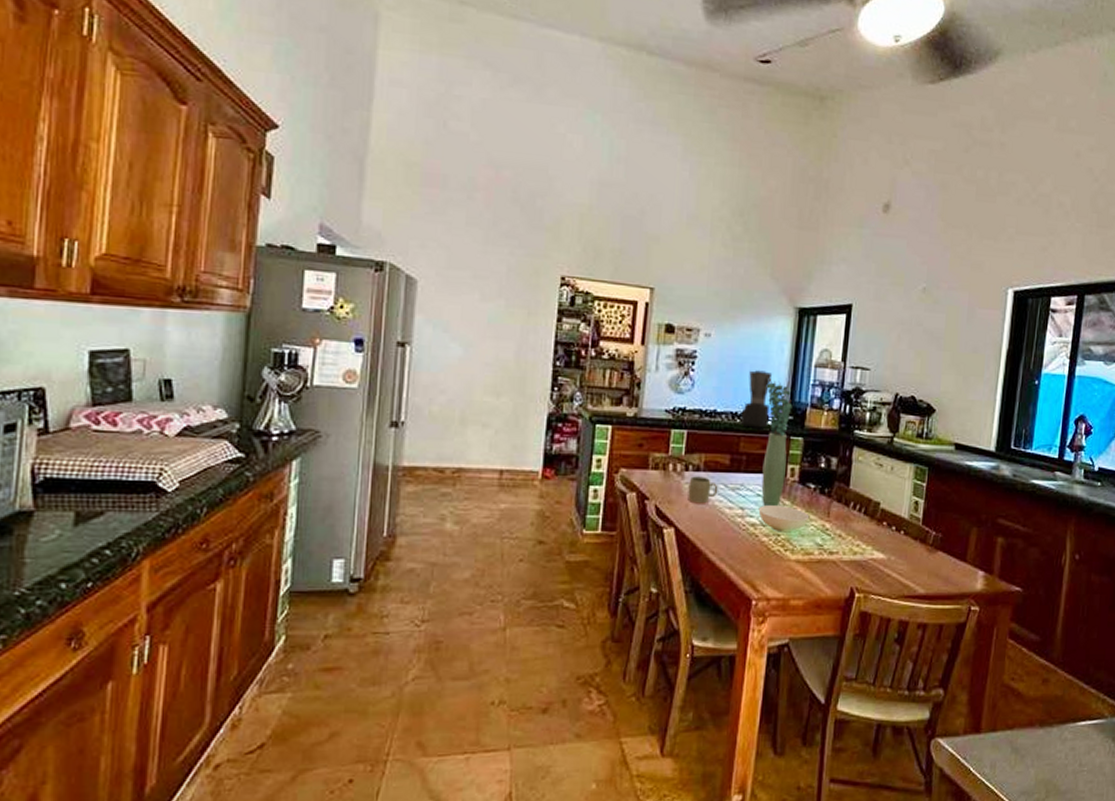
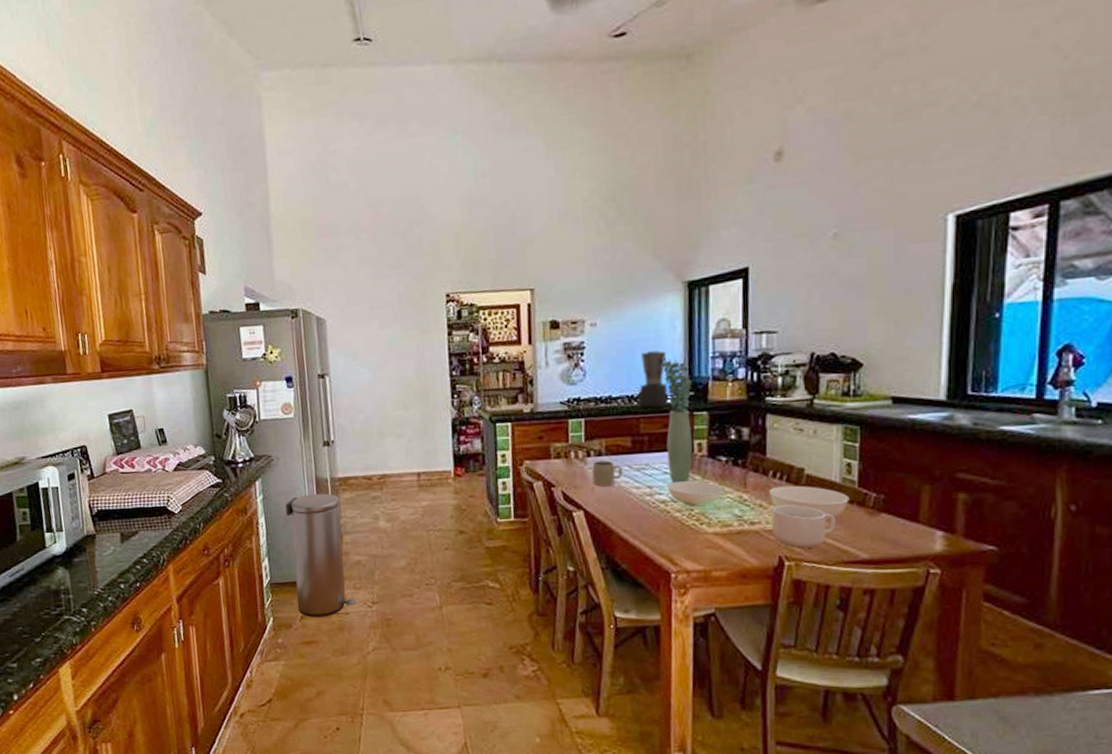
pedal bin: none [322,483,402,637] -> present [285,493,357,618]
cup: none [846,537,902,581] -> present [771,504,837,549]
bowl: none [848,518,914,556] -> present [768,485,849,522]

